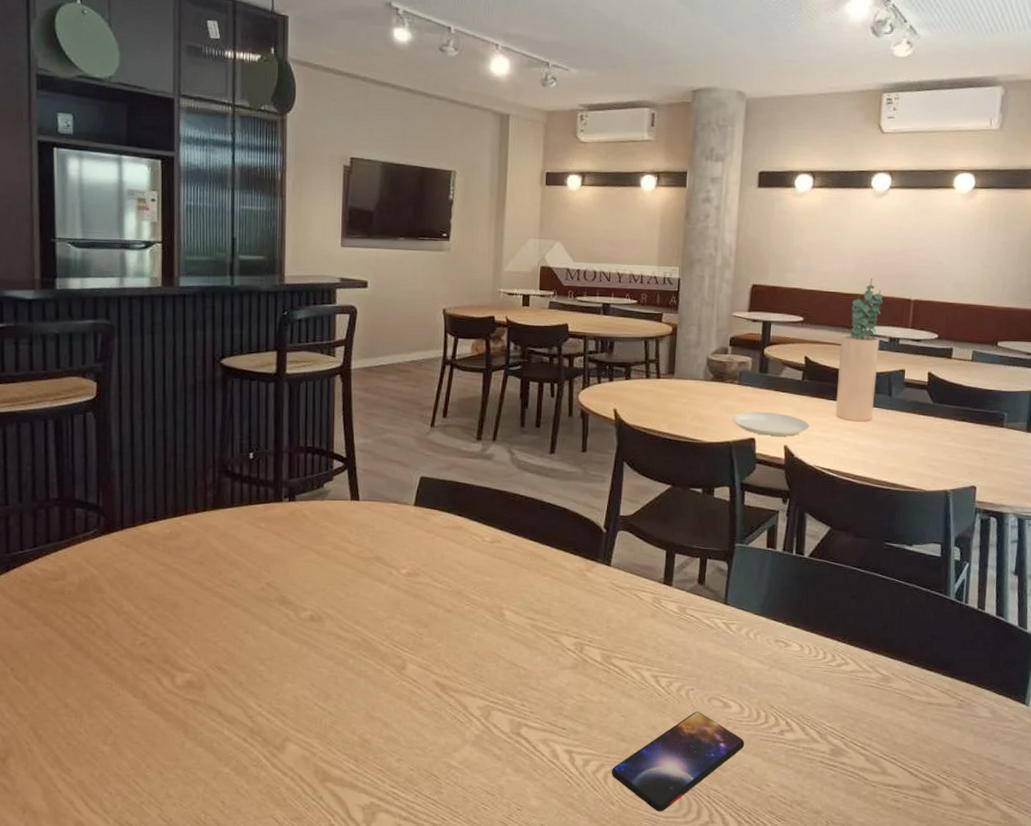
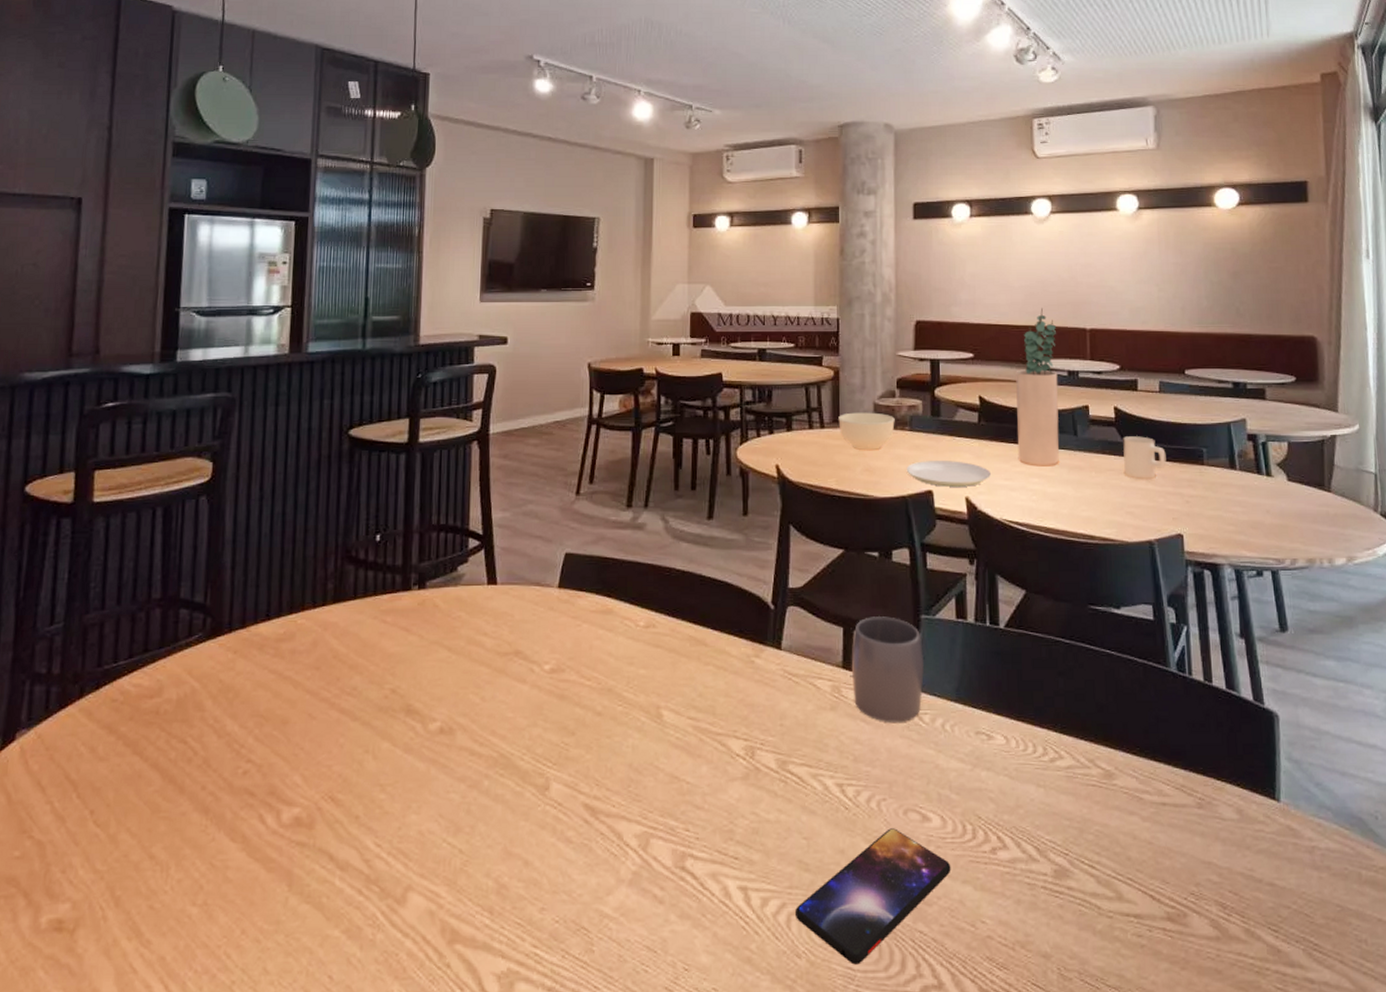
mug: none [671,542,736,629] -> present [851,615,925,722]
bowl: none [673,365,726,401] -> present [838,412,895,451]
cup: none [929,399,970,438] -> present [1123,436,1166,480]

